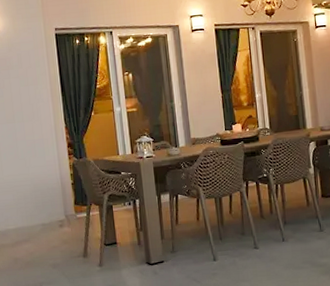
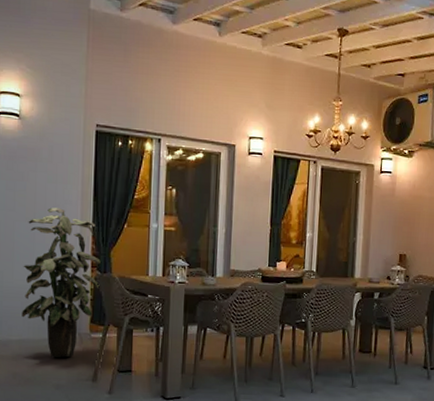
indoor plant: none [9,107,78,240] -> present [22,207,101,358]

